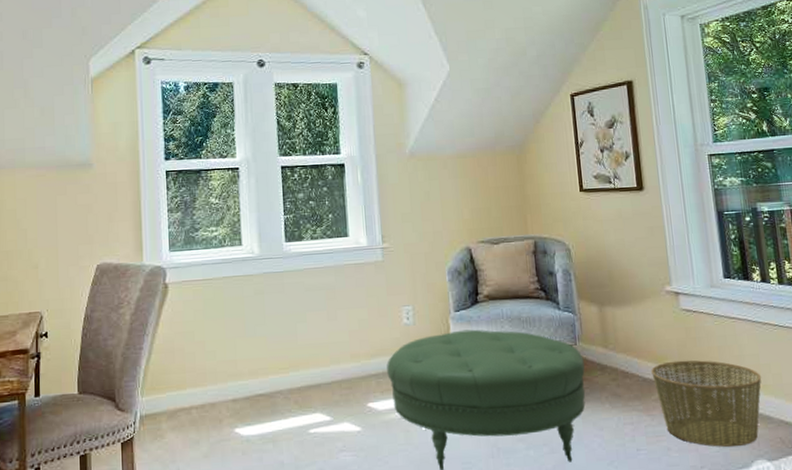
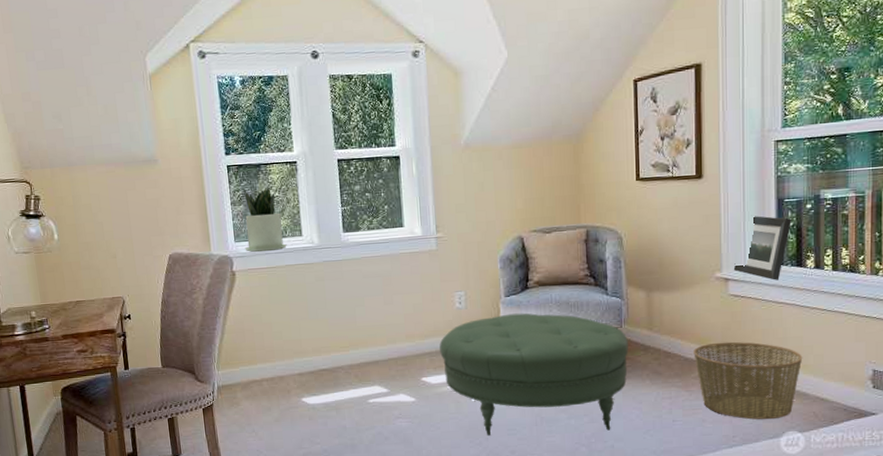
planter: none [180,193,225,263] -> present [243,186,287,253]
picture frame: none [682,228,734,294] -> present [733,216,791,281]

